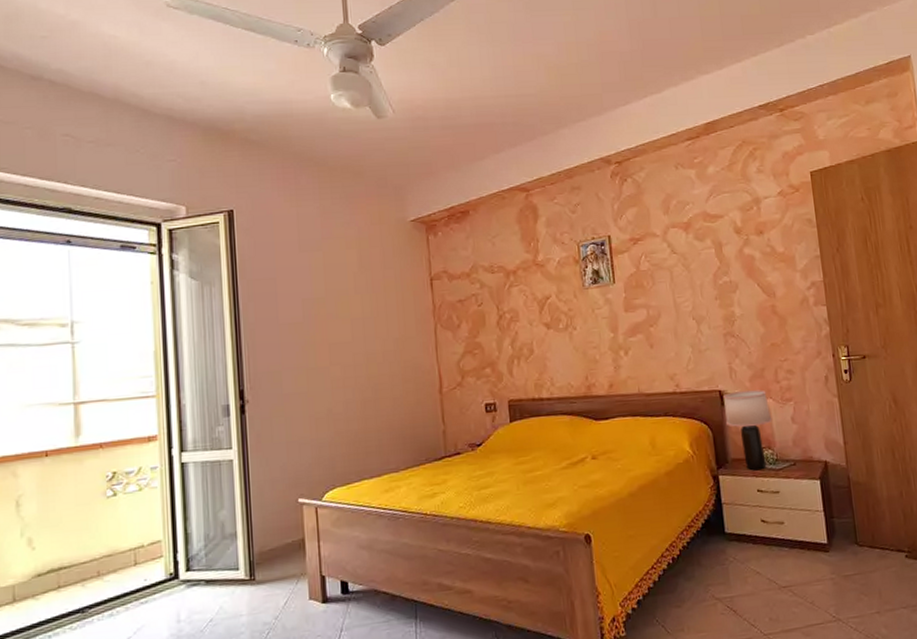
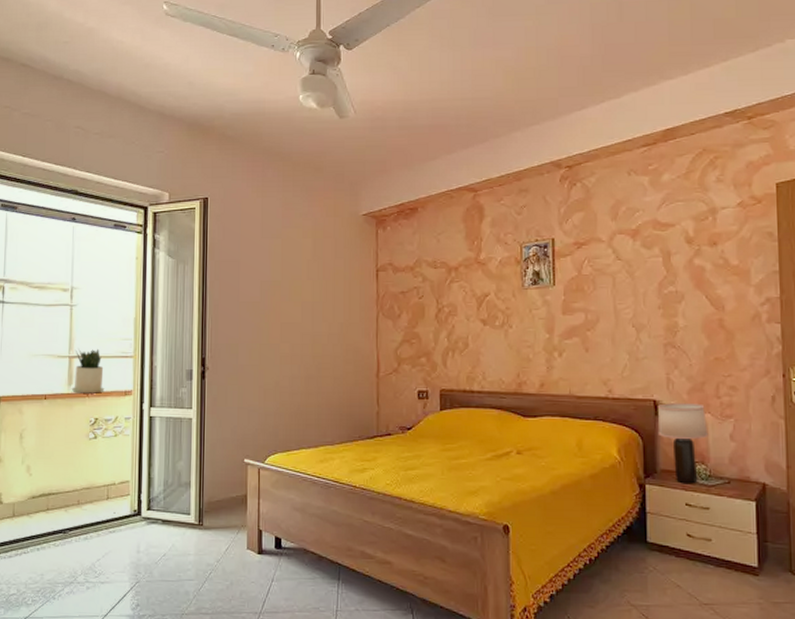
planter: none [79,390,122,445] -> present [71,348,104,393]

